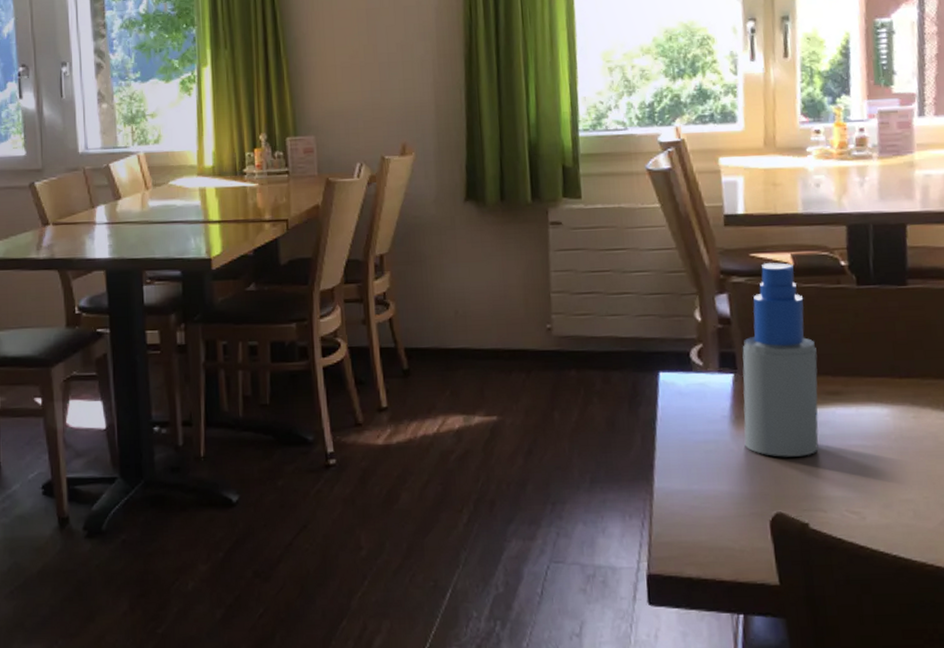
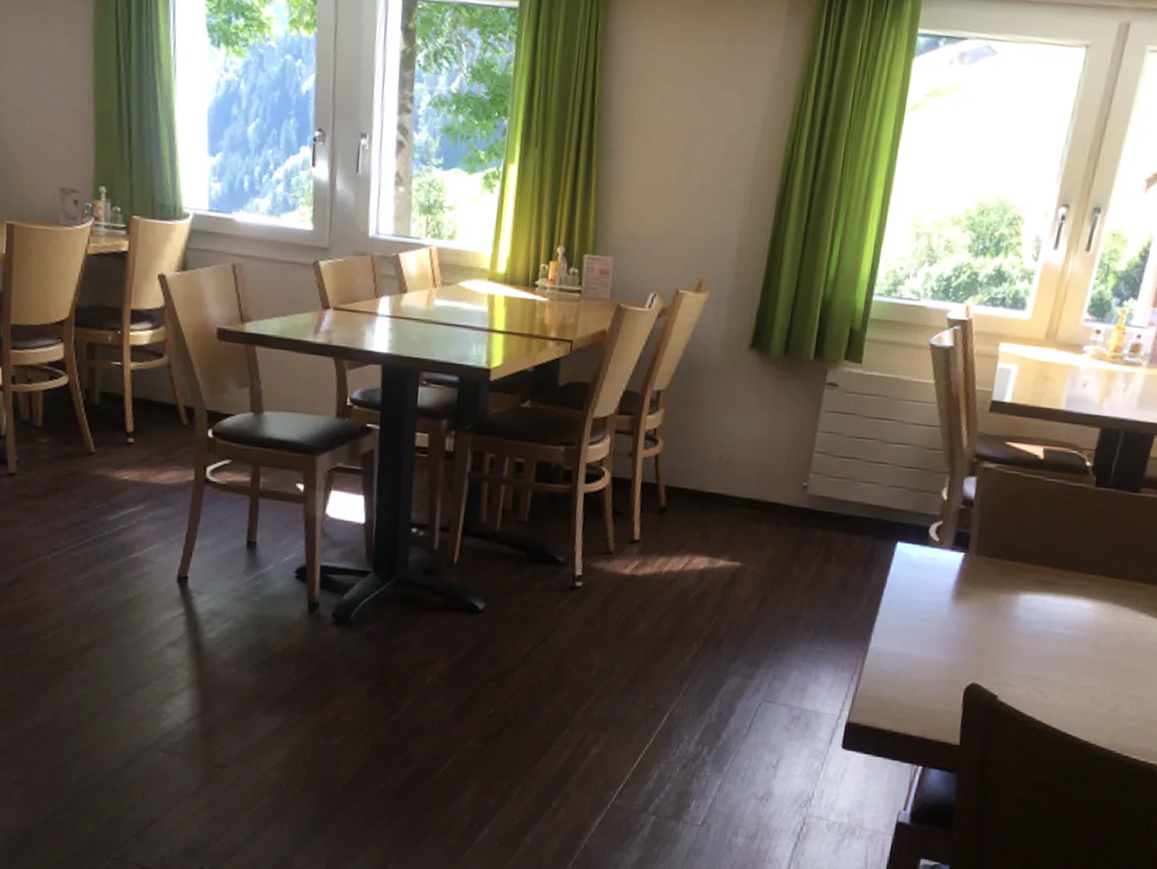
spray bottle: present [742,263,819,457] -> none [958,453,1045,636]

